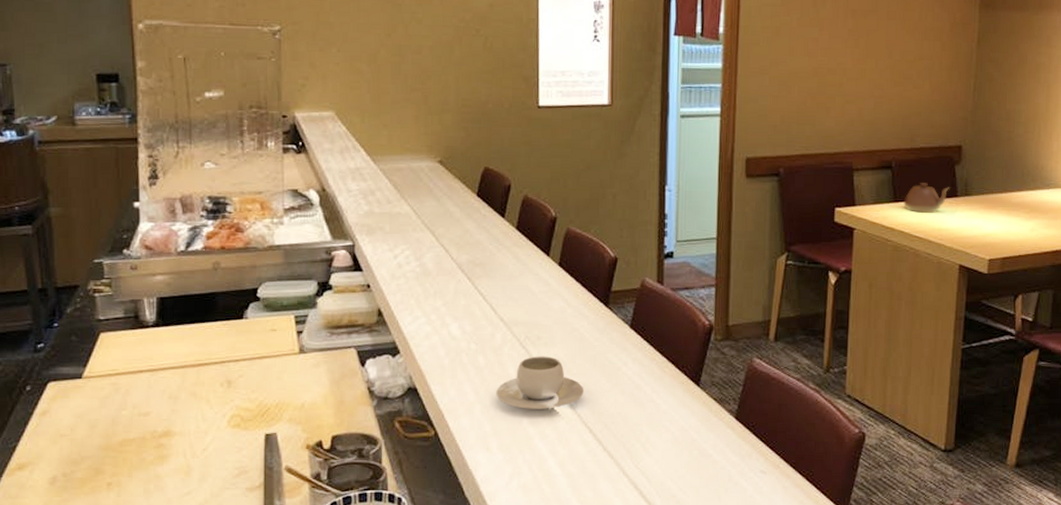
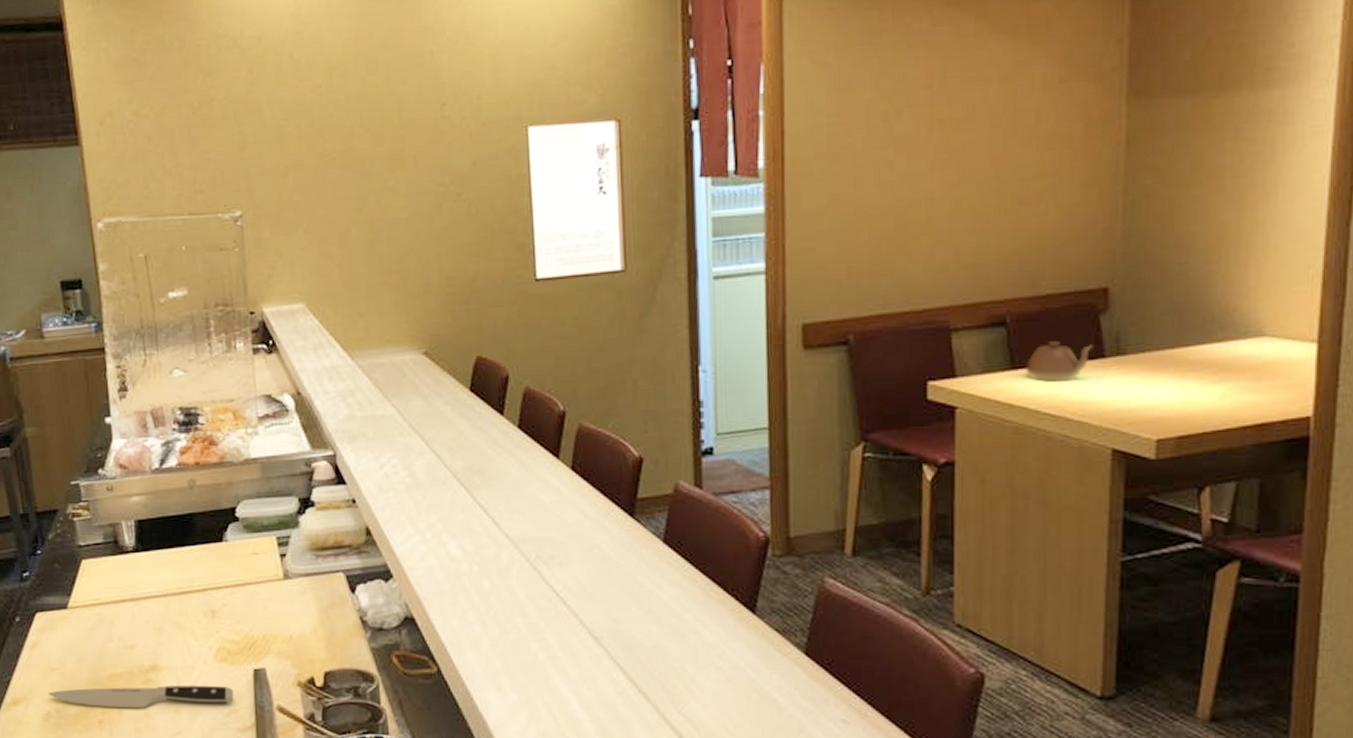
kitchen knife: none [55,450,244,470] -> present [47,685,234,708]
teacup: present [496,356,584,409] -> none [505,579,611,642]

